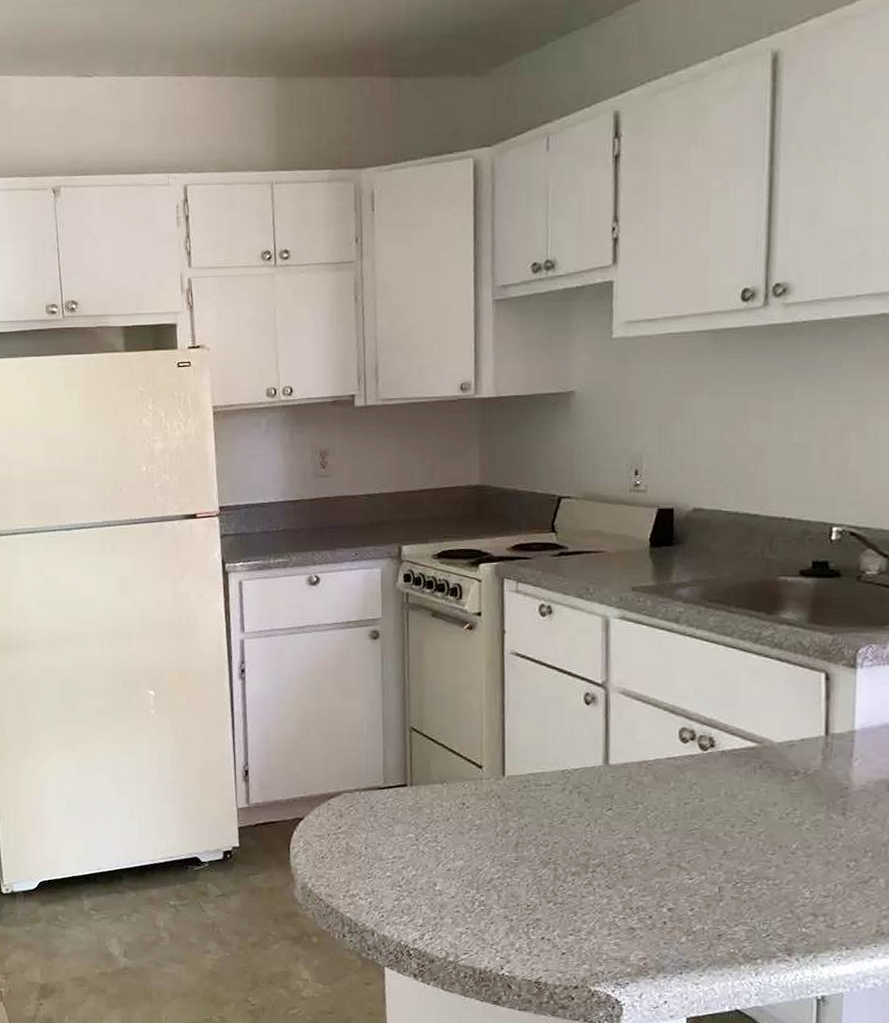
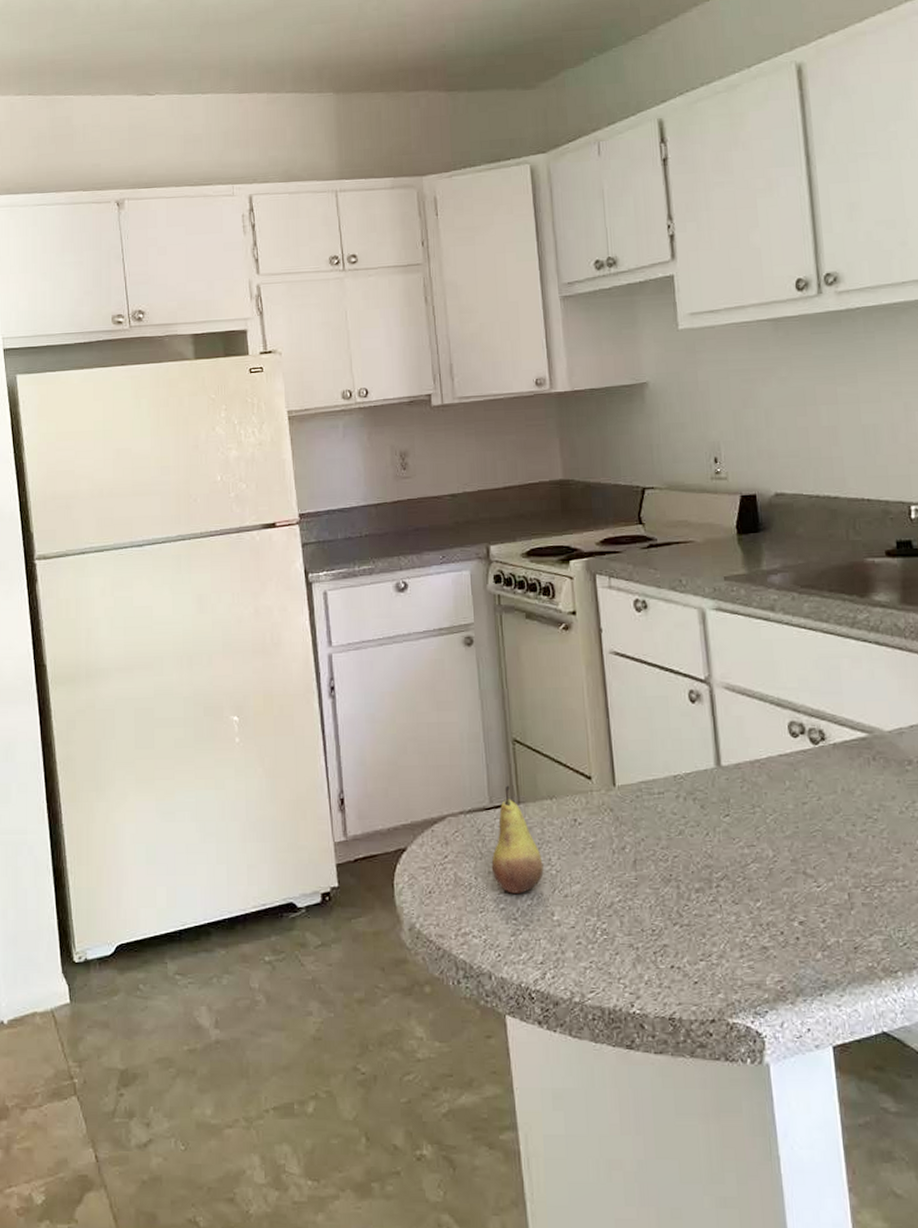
fruit: none [381,768,430,865] -> present [491,785,544,894]

